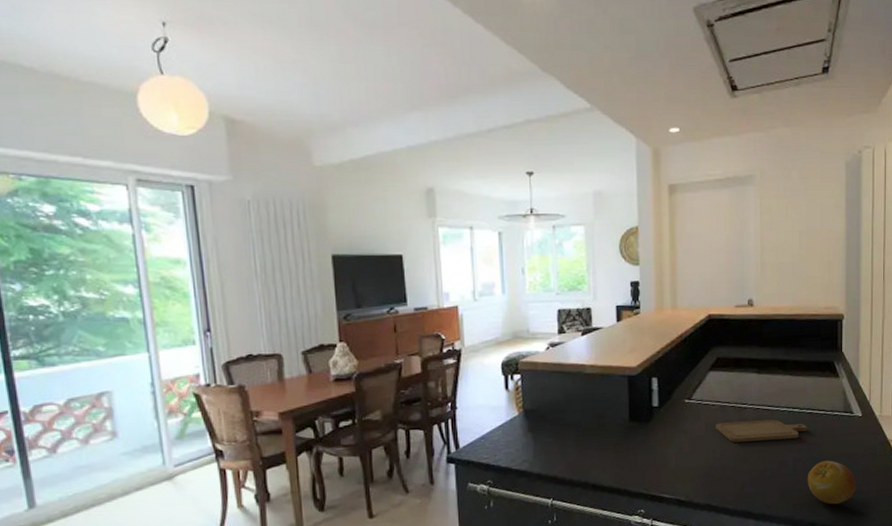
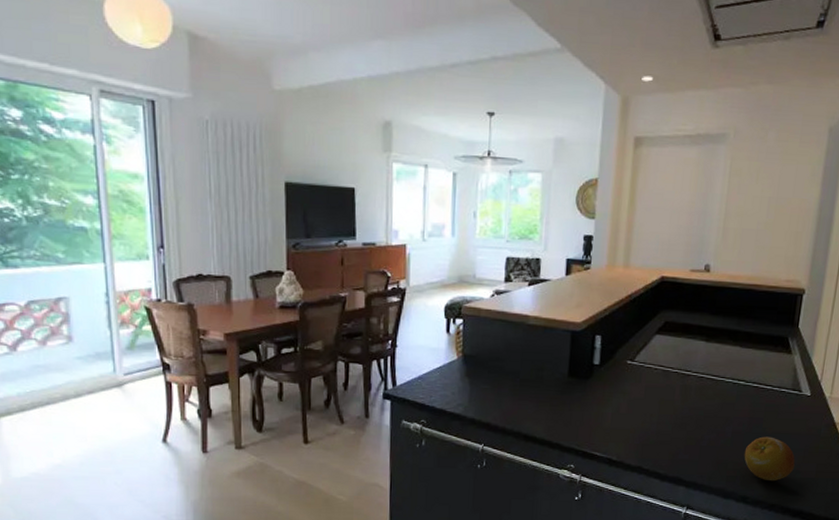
chopping board: present [716,419,808,442] -> none [656,387,752,412]

